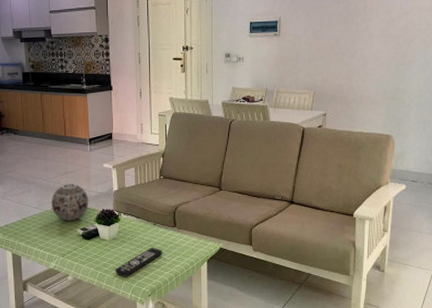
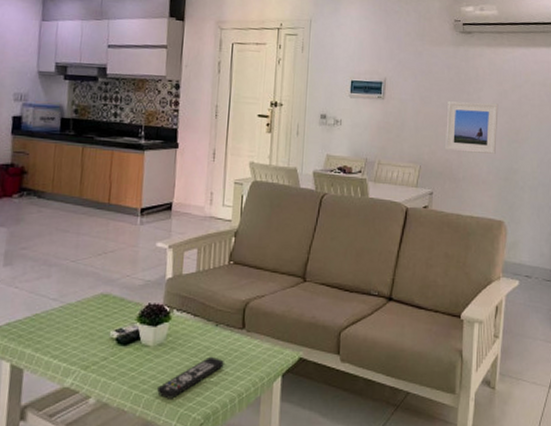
decorative sphere: present [51,184,89,221] -> none [77,267,132,319]
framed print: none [337,31,386,78] -> present [445,101,499,155]

